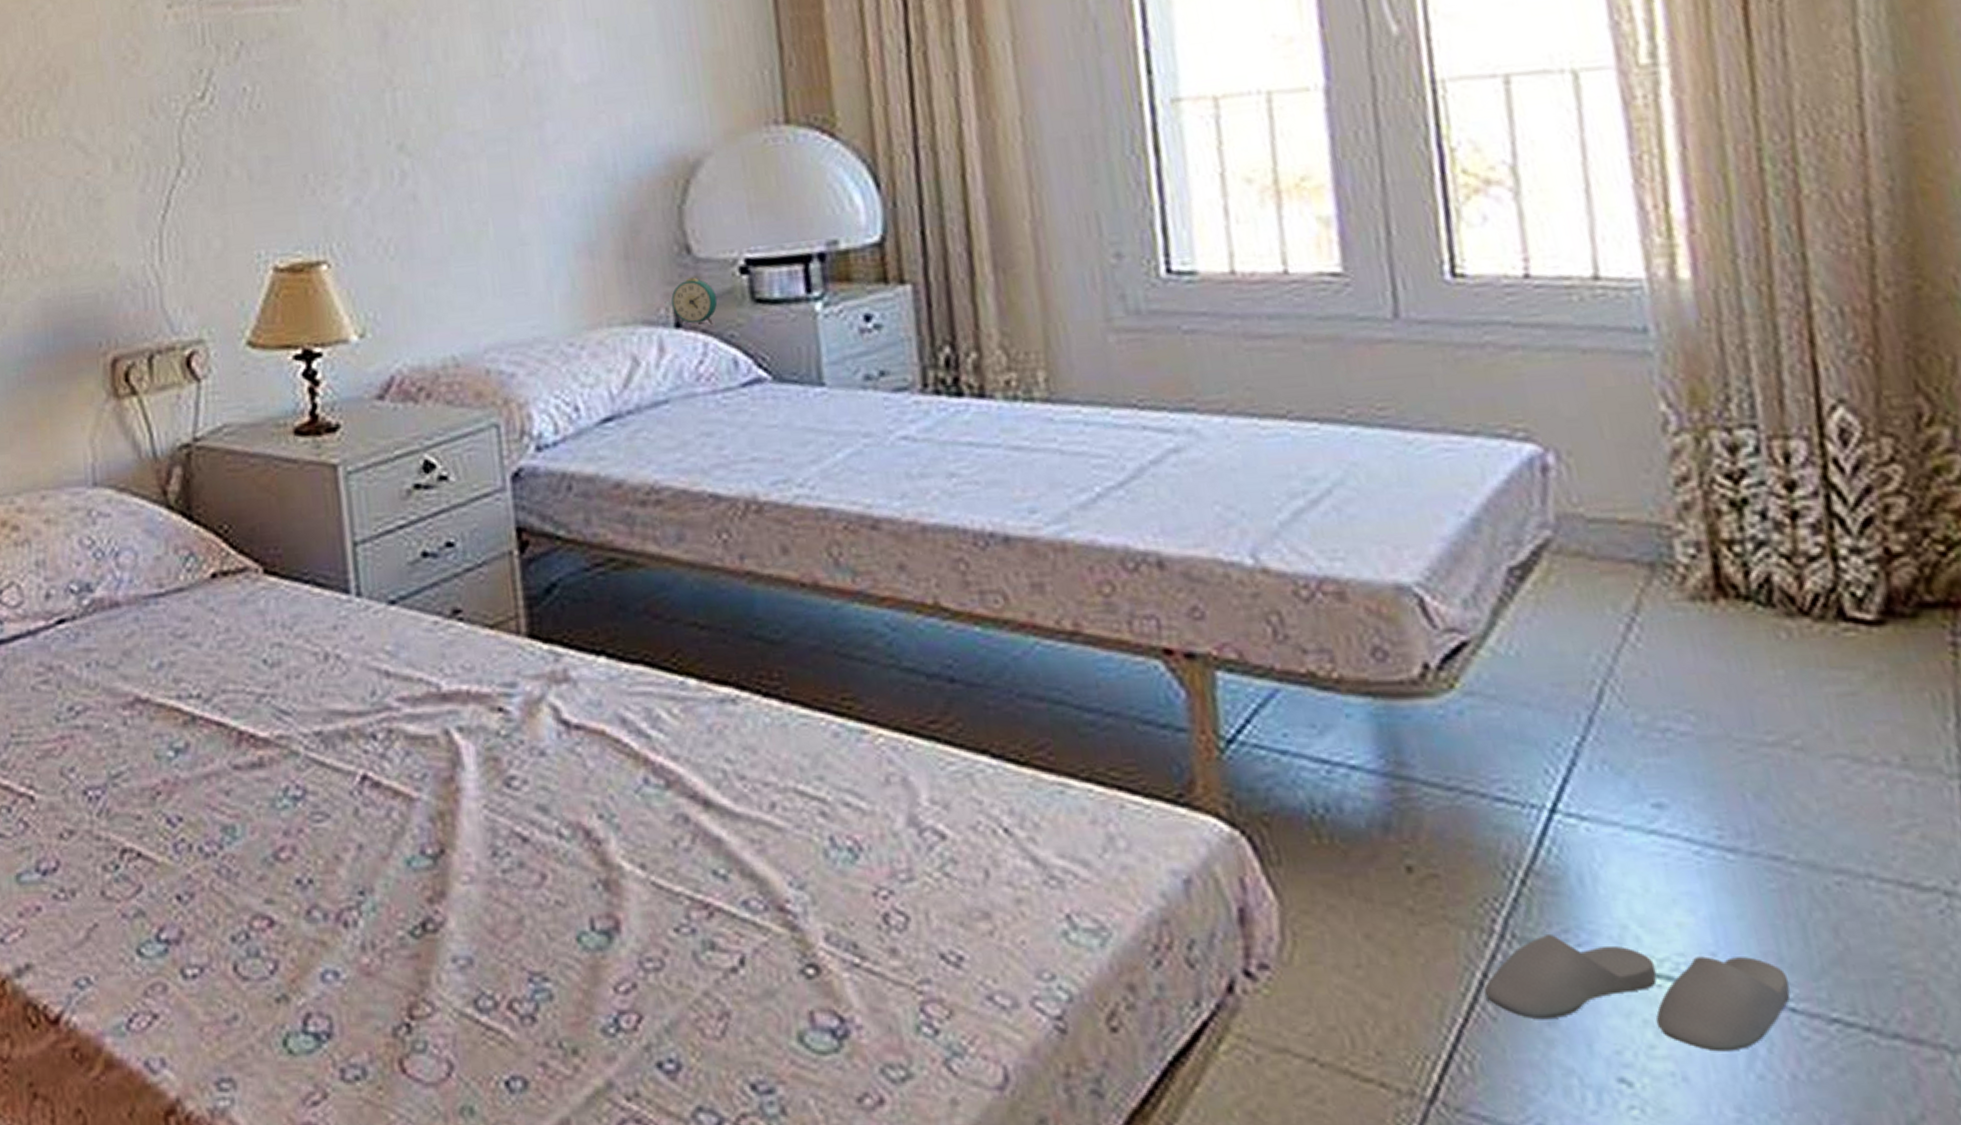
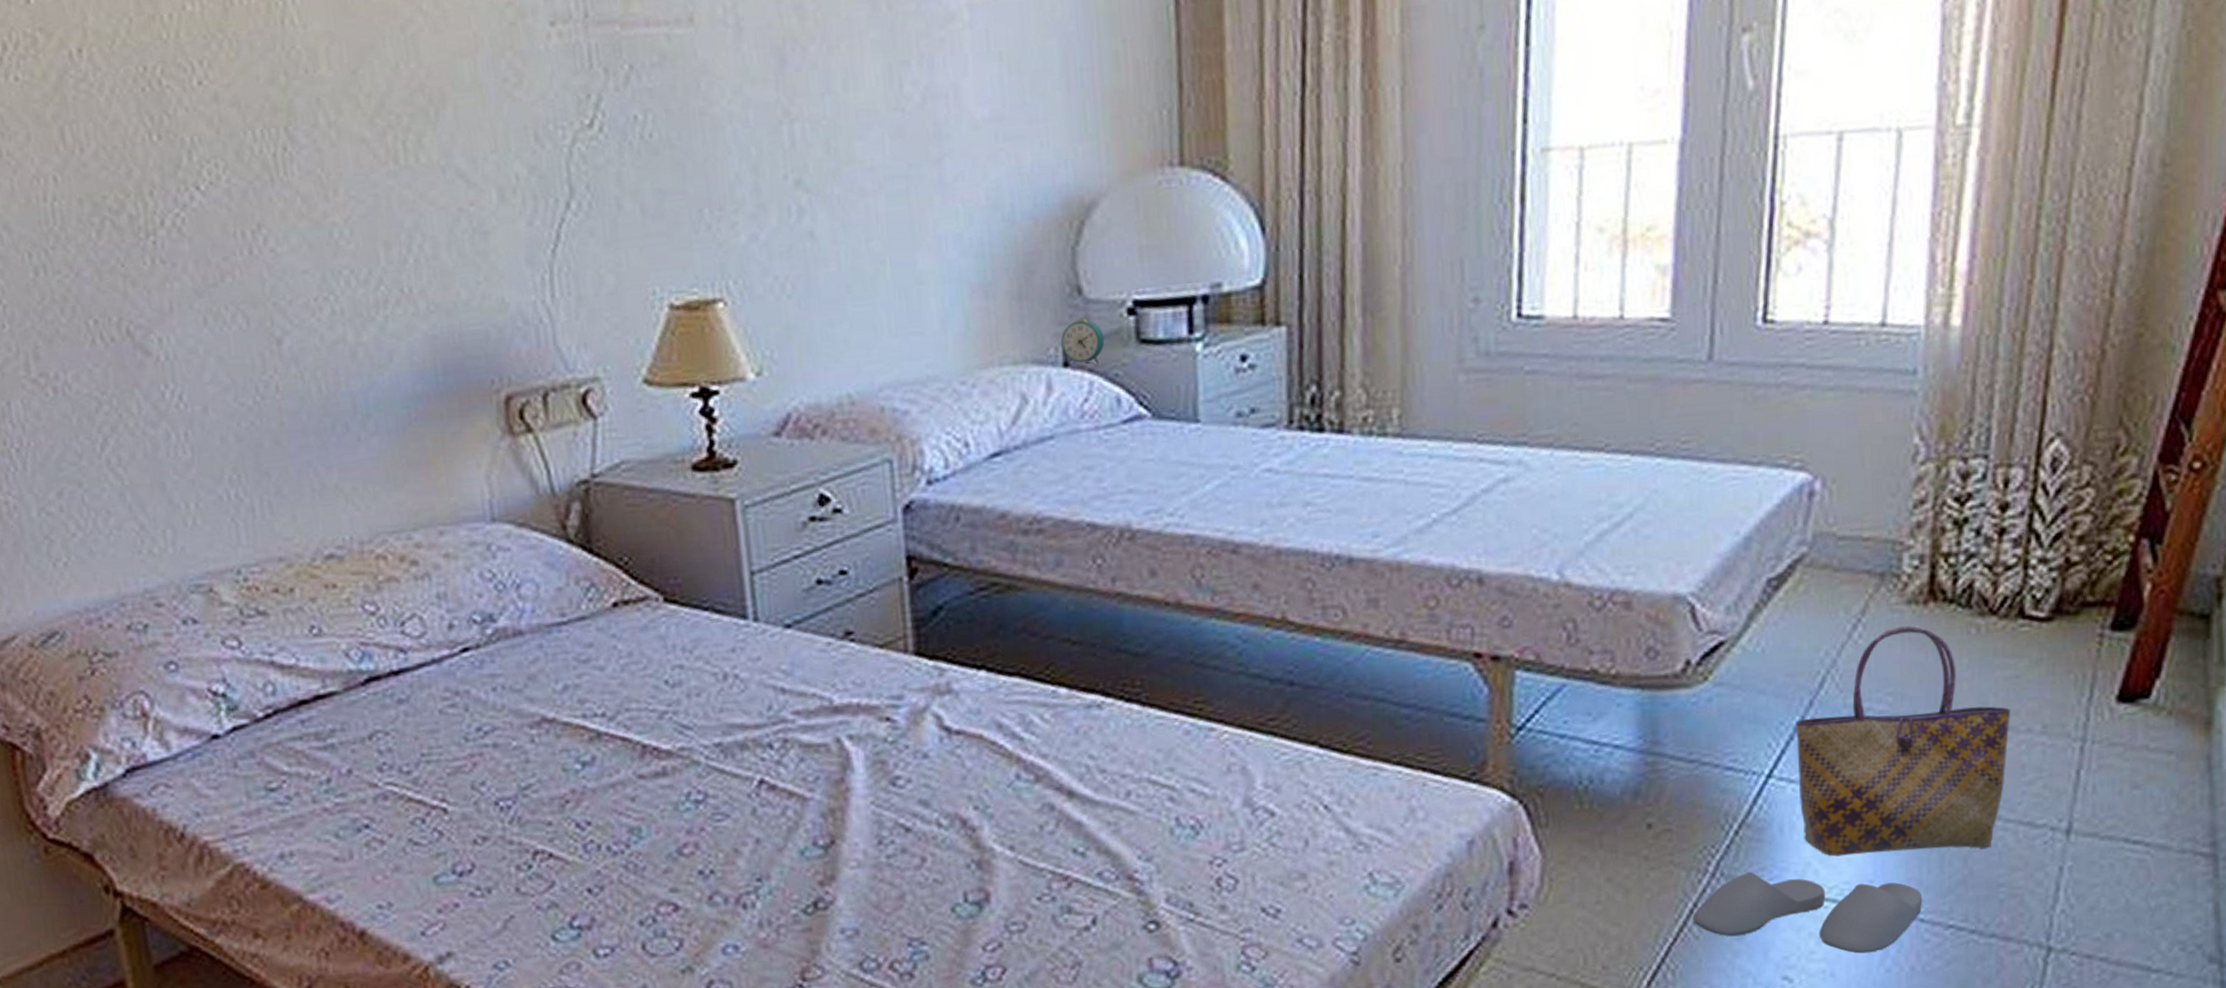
tote bag: none [1575,626,1869,919] -> present [1796,625,2012,857]

